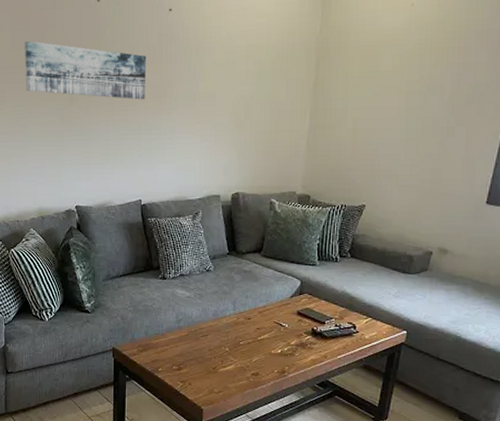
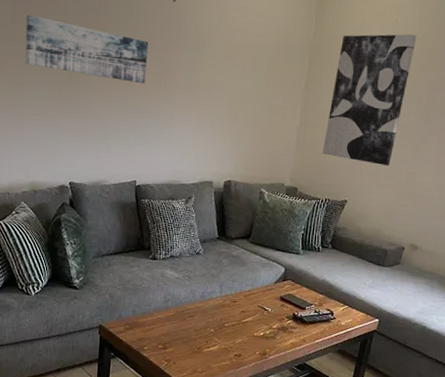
wall art: none [336,17,437,165] -> present [322,34,417,167]

